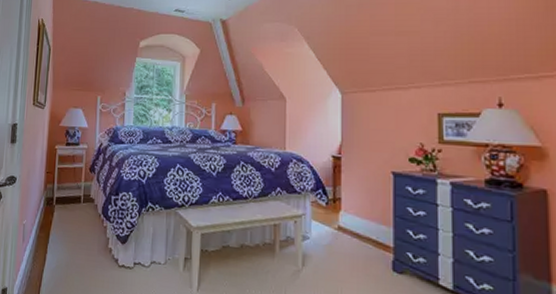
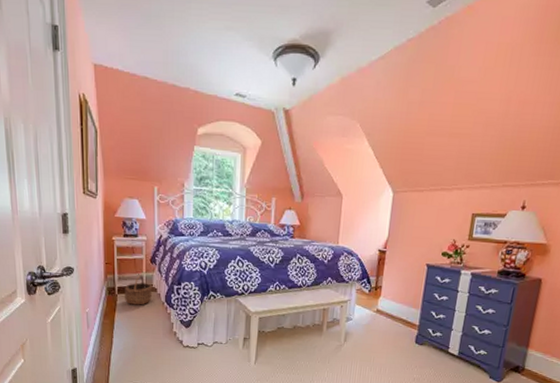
wicker basket: none [62,183,91,217] -> present [125,274,153,305]

